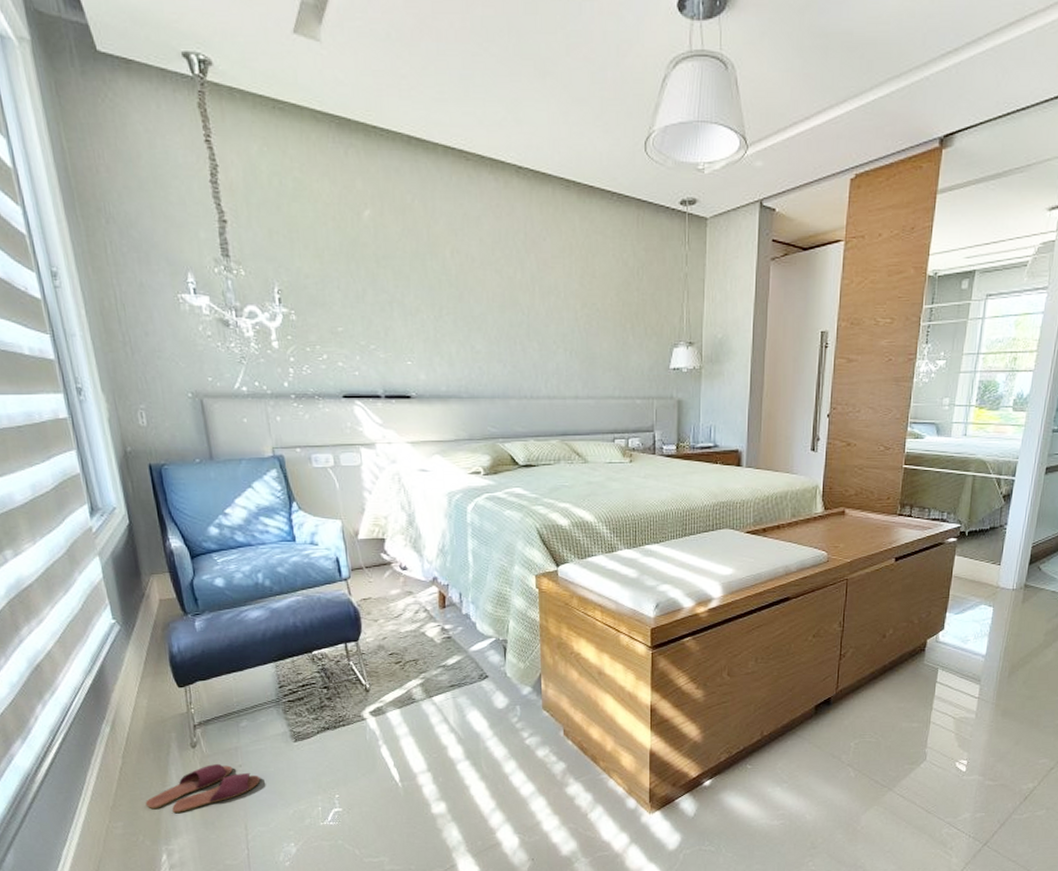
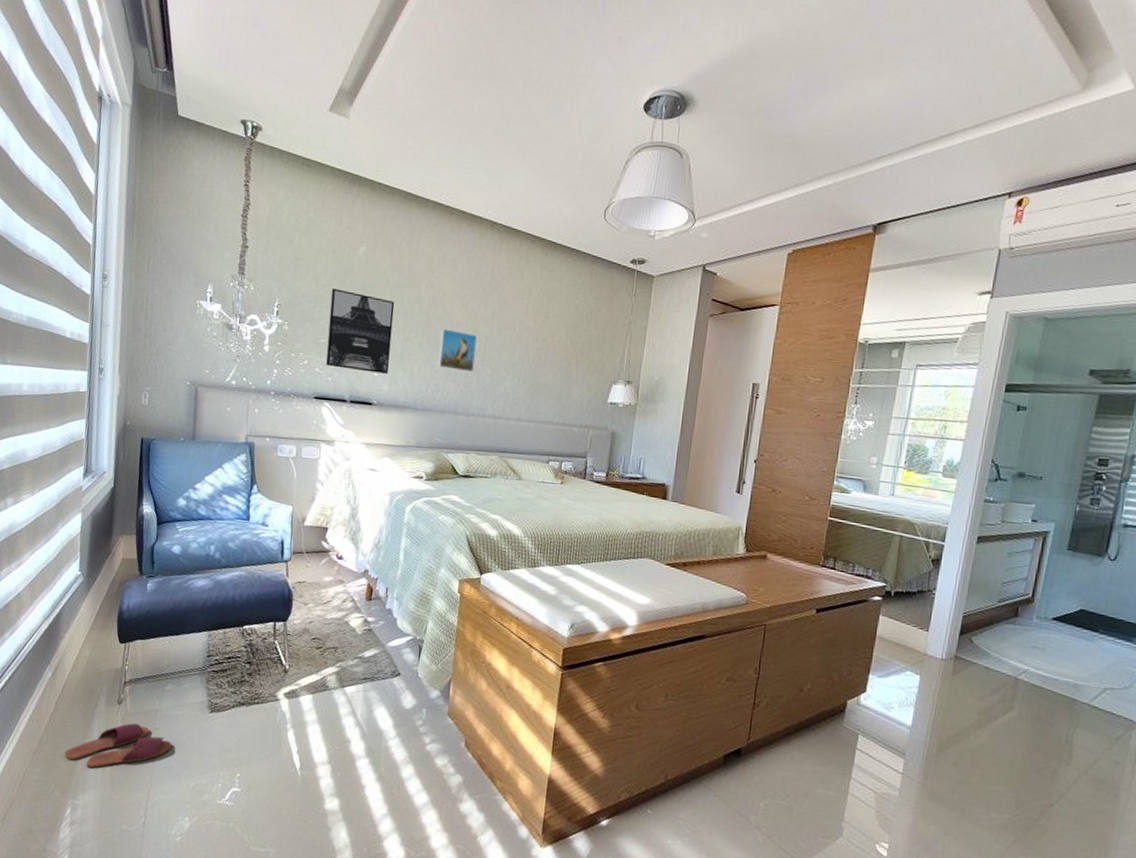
wall art: none [339,265,422,361] -> present [325,288,395,374]
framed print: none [476,302,519,350] -> present [438,329,477,373]

